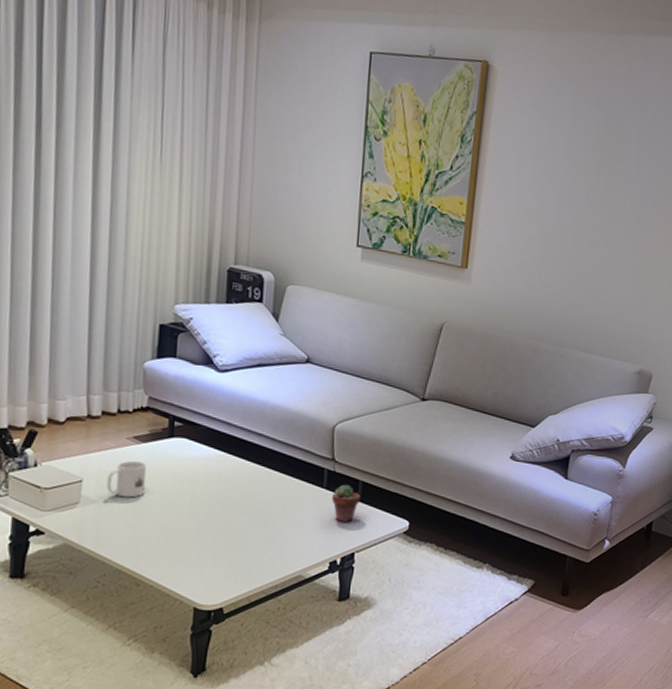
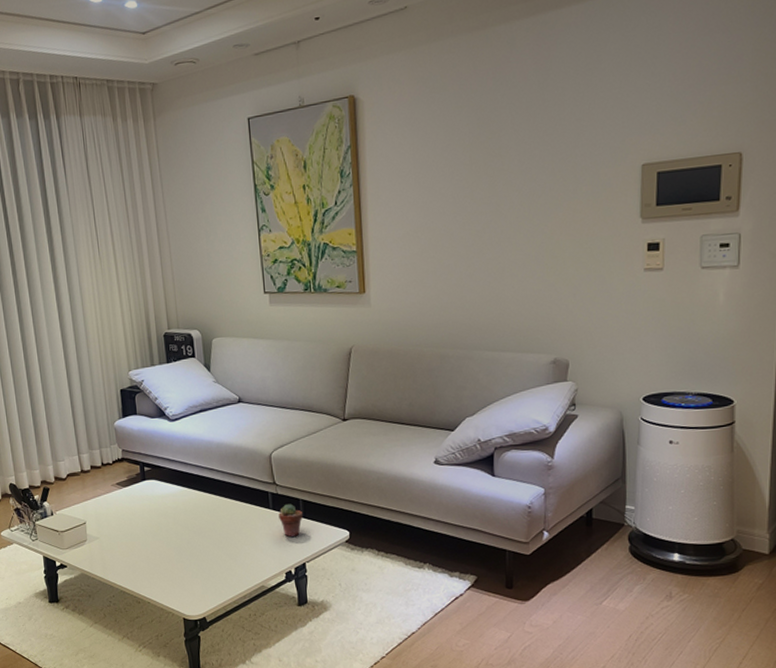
mug: present [106,460,147,498] -> none [102,502,132,533]

